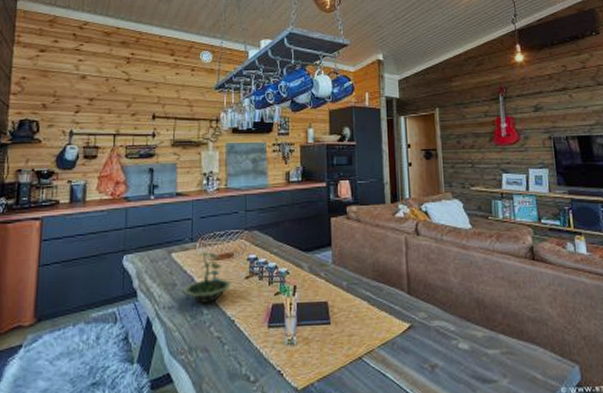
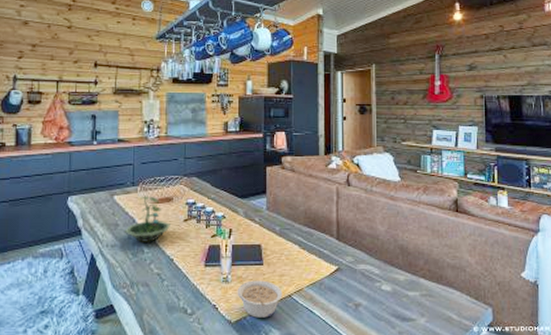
legume: none [303,341,353,384] -> present [237,280,283,318]

